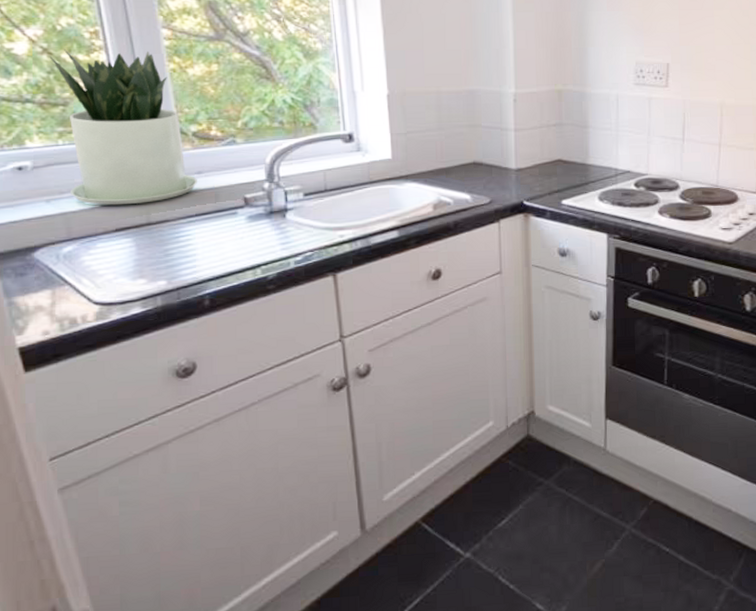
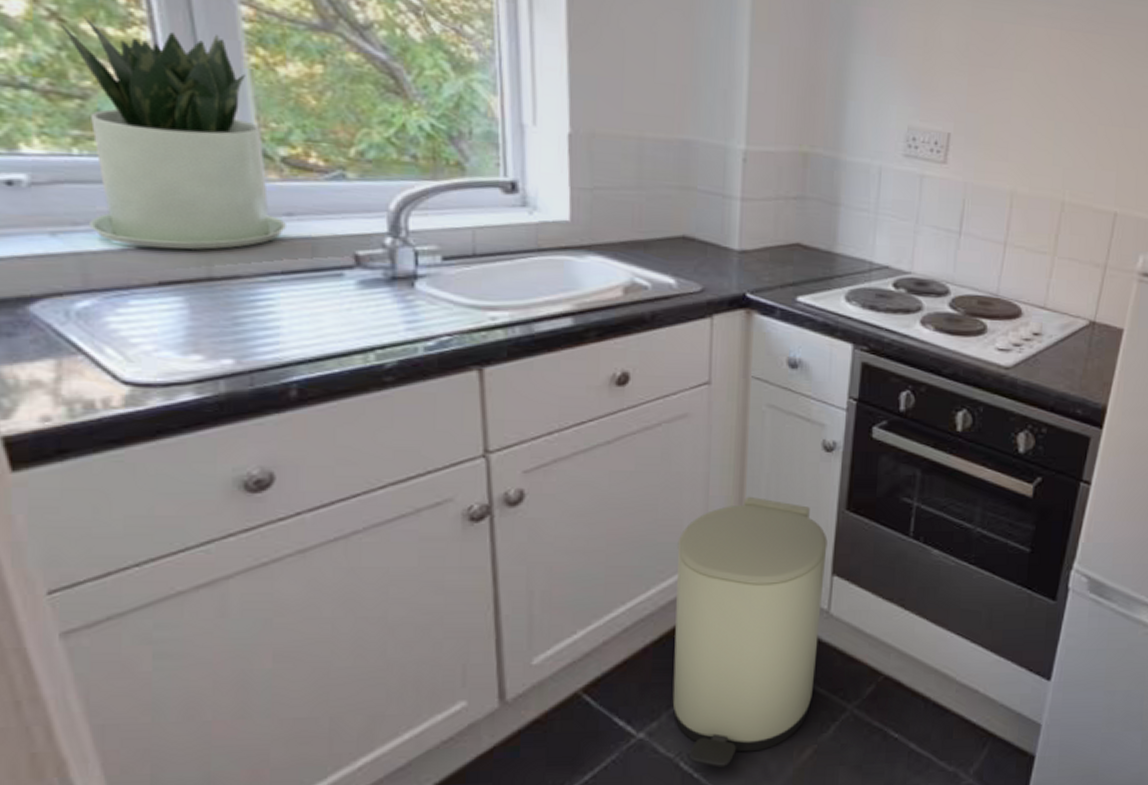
pedal bin: none [485,359,600,580] -> present [672,496,828,768]

